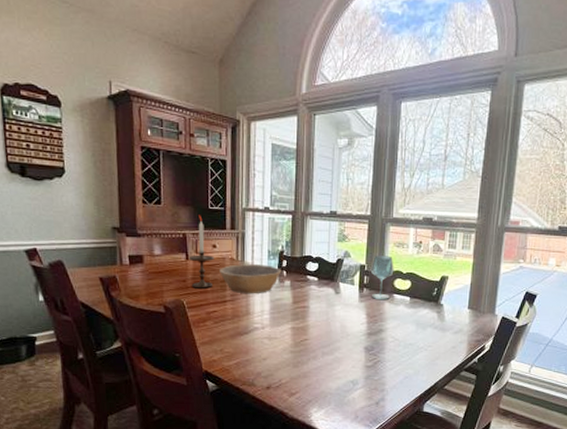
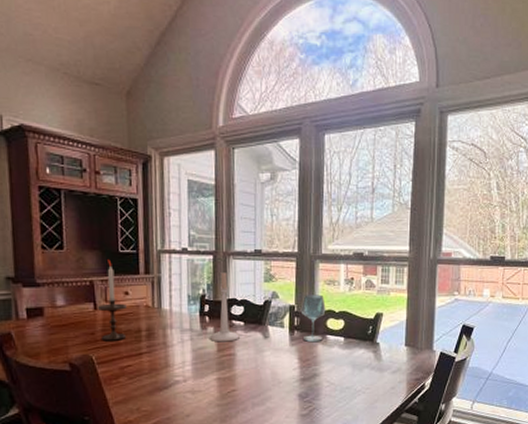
bowl: present [219,264,282,293] -> none [133,311,204,344]
candlestick: none [285,231,313,295] -> present [209,272,239,342]

